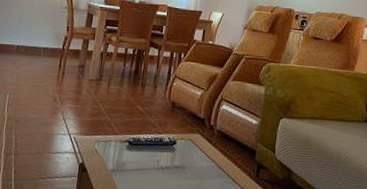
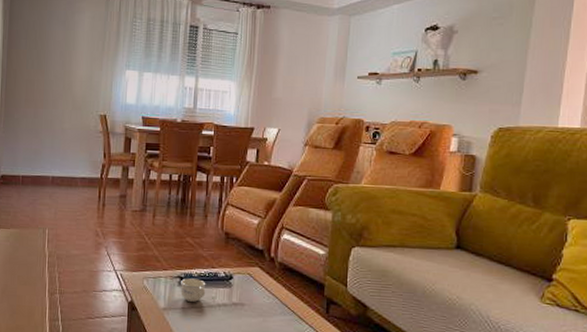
cup: none [128,142,152,165] -> present [180,278,206,302]

